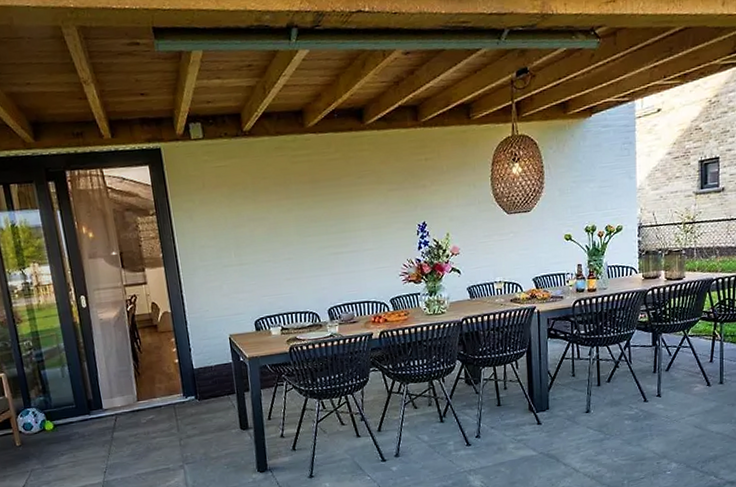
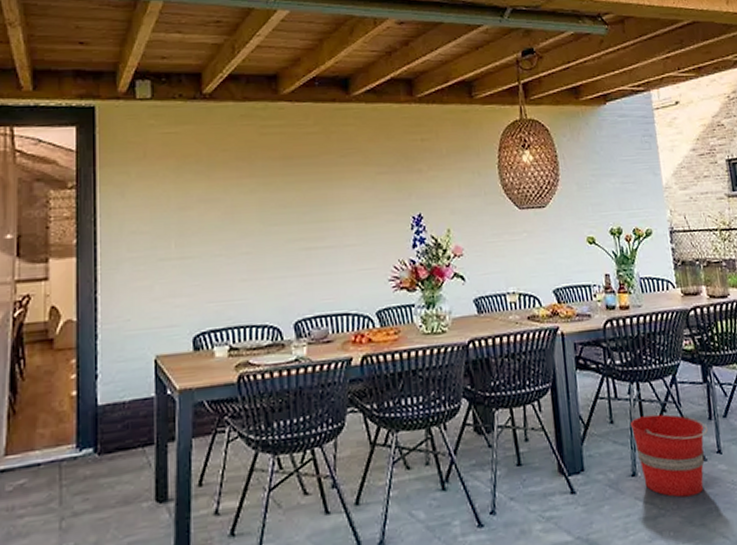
bucket: none [588,369,651,427] -> present [630,414,708,498]

